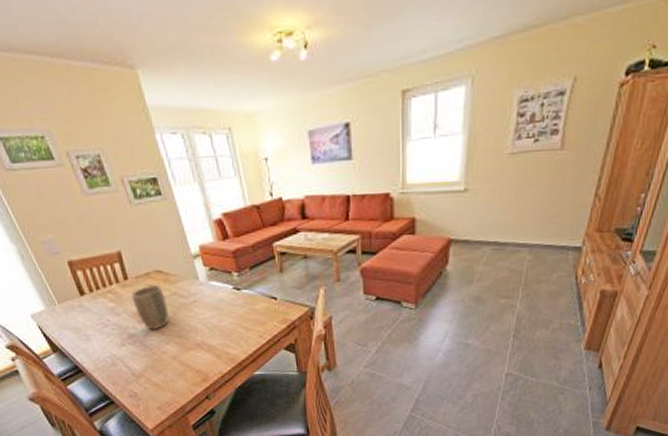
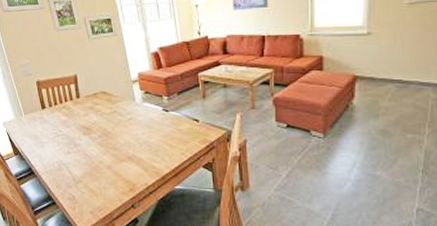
plant pot: present [131,284,169,331] -> none [81,103,108,142]

